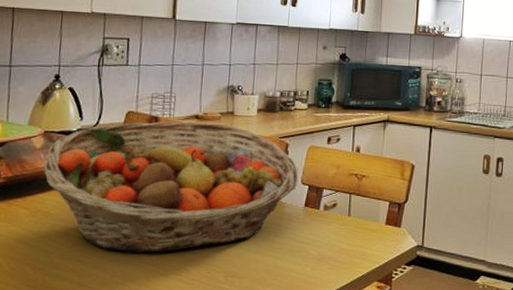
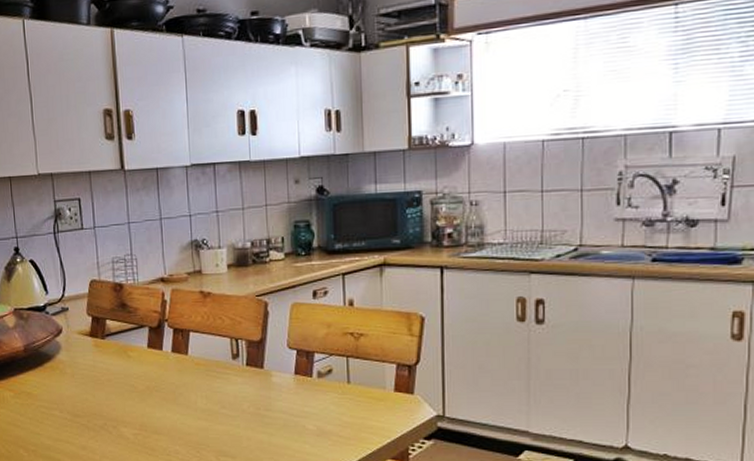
fruit basket: present [43,121,299,253] -> none [19,285,284,432]

